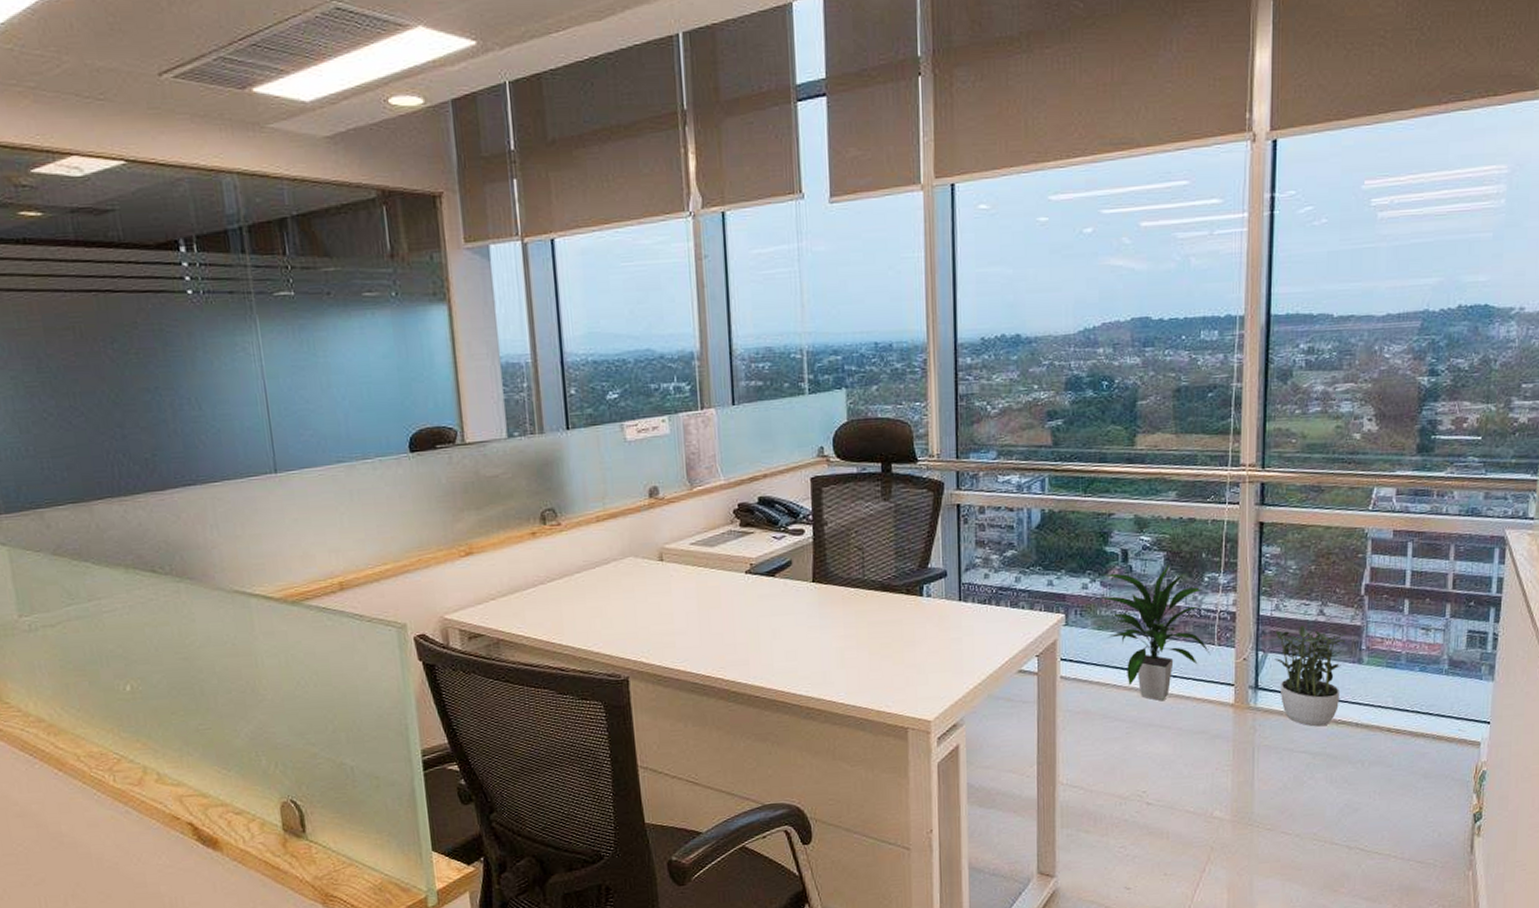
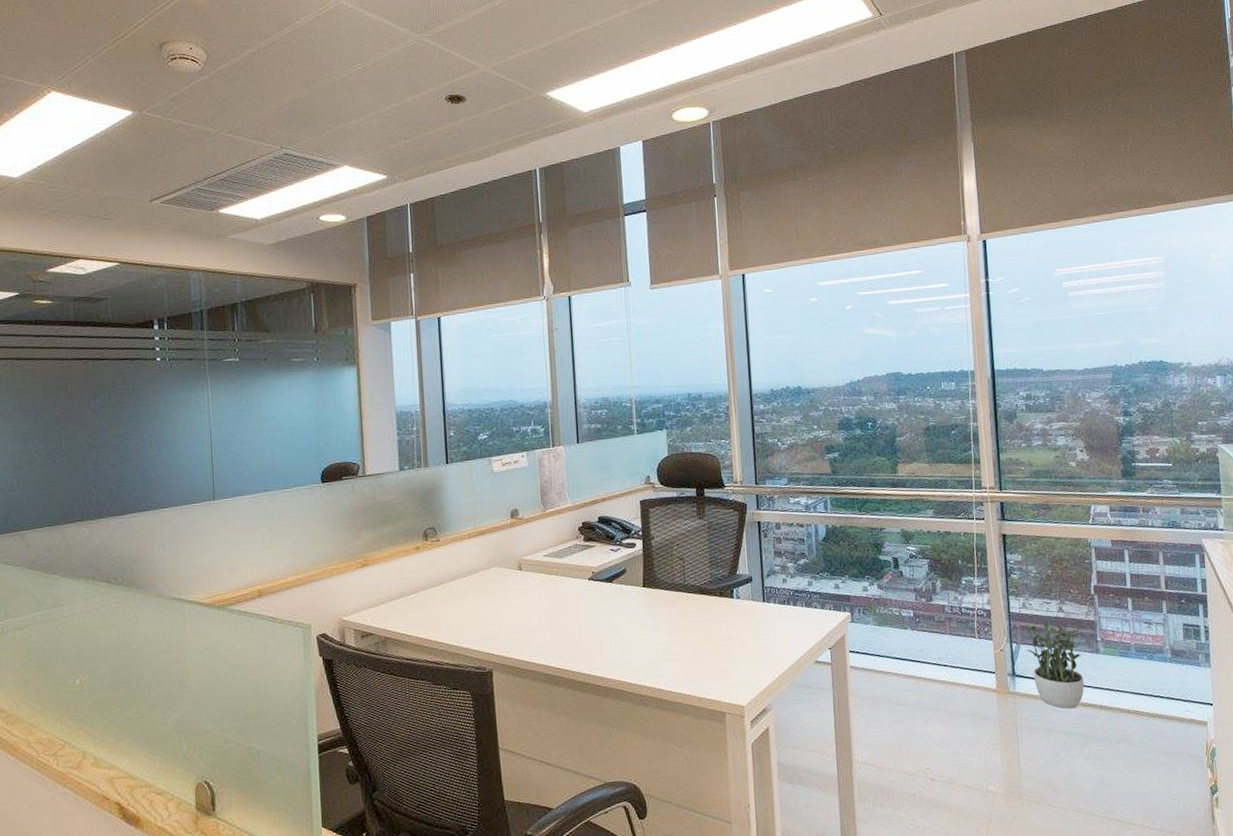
indoor plant: present [1100,565,1211,701] -> none [878,570,973,688]

